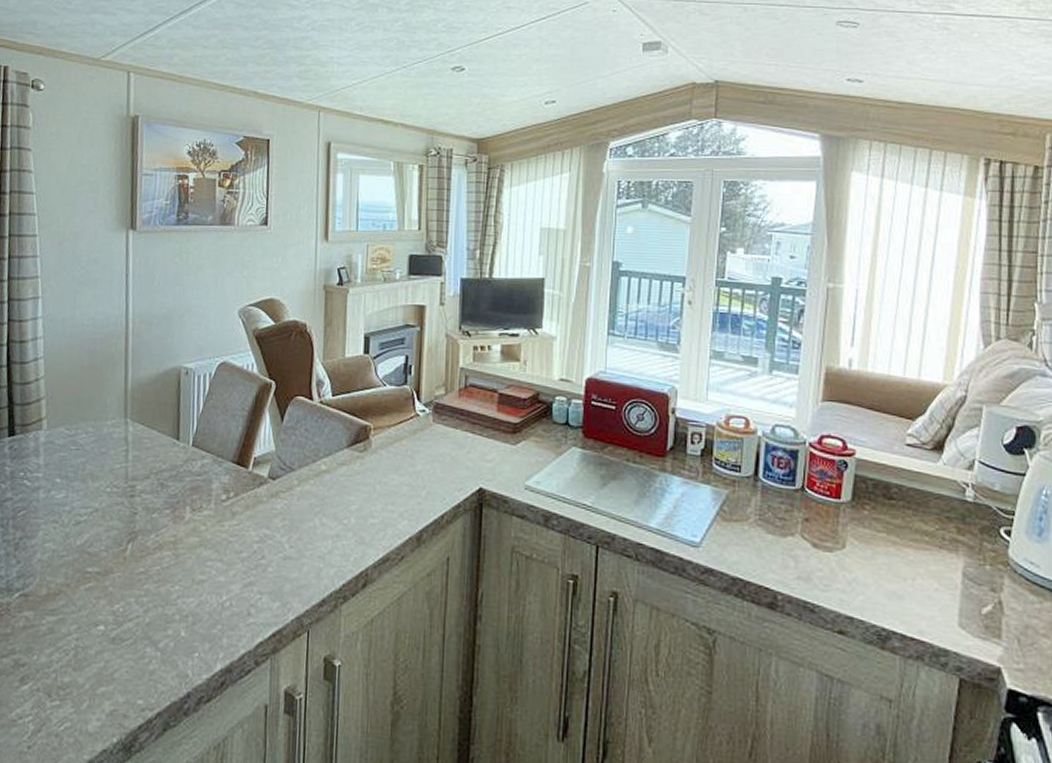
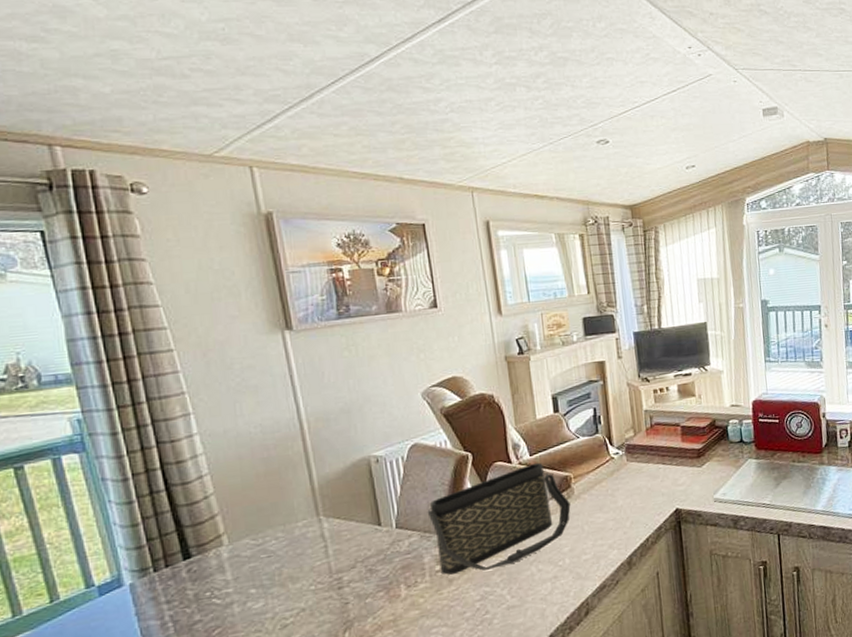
handbag: none [223,404,366,512] -> present [427,462,571,575]

